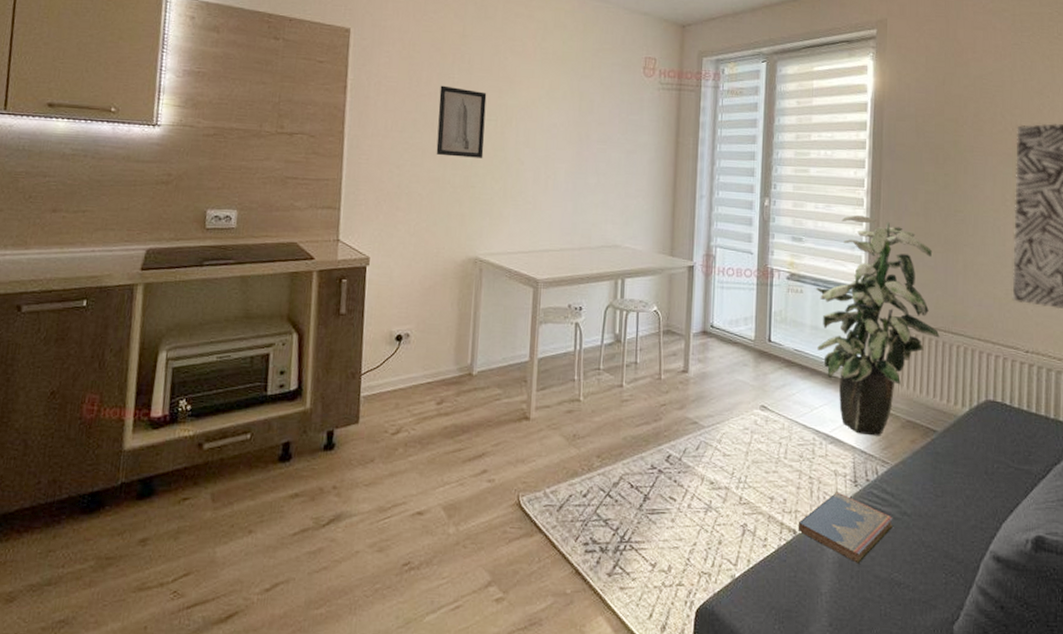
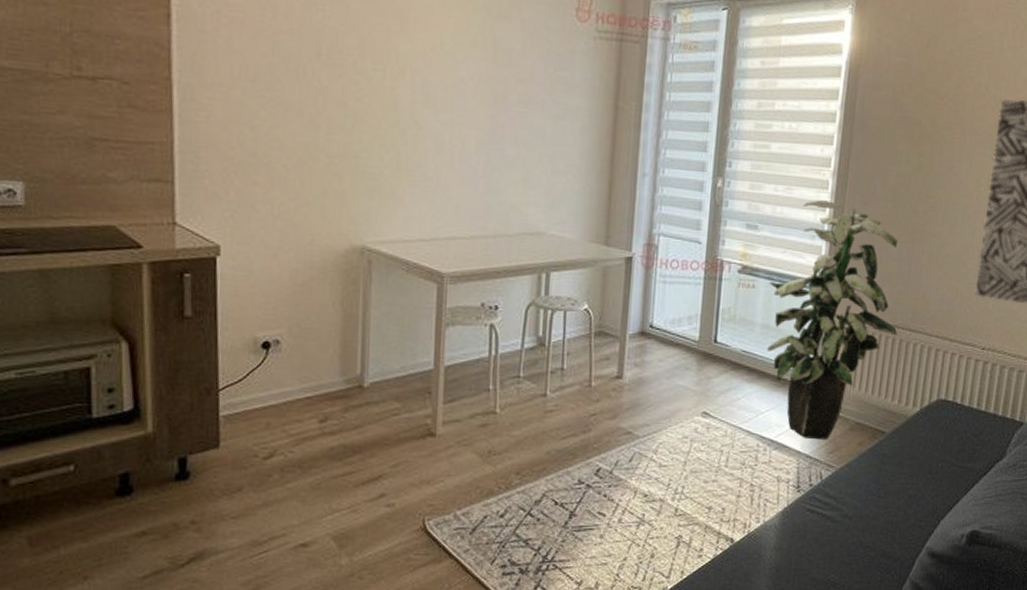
wall art: present [436,85,487,158] -> none [303,19,370,120]
hardcover book: present [797,491,894,563] -> none [735,498,835,568]

